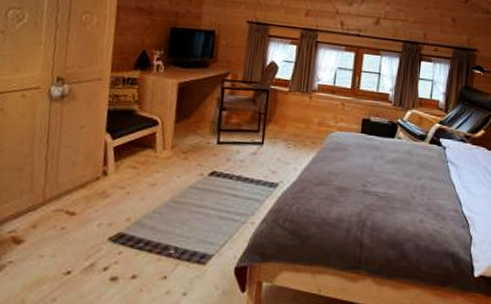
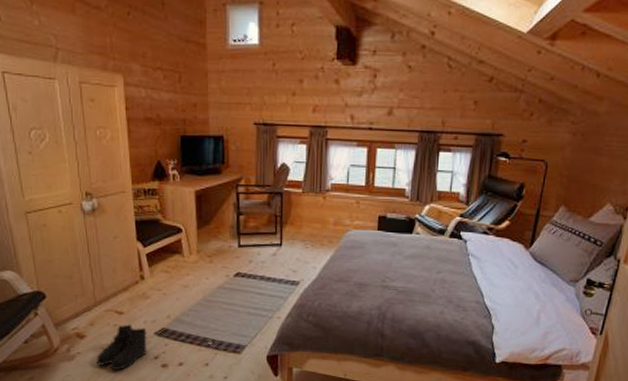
boots: none [29,227,100,284] -> present [96,324,147,370]

